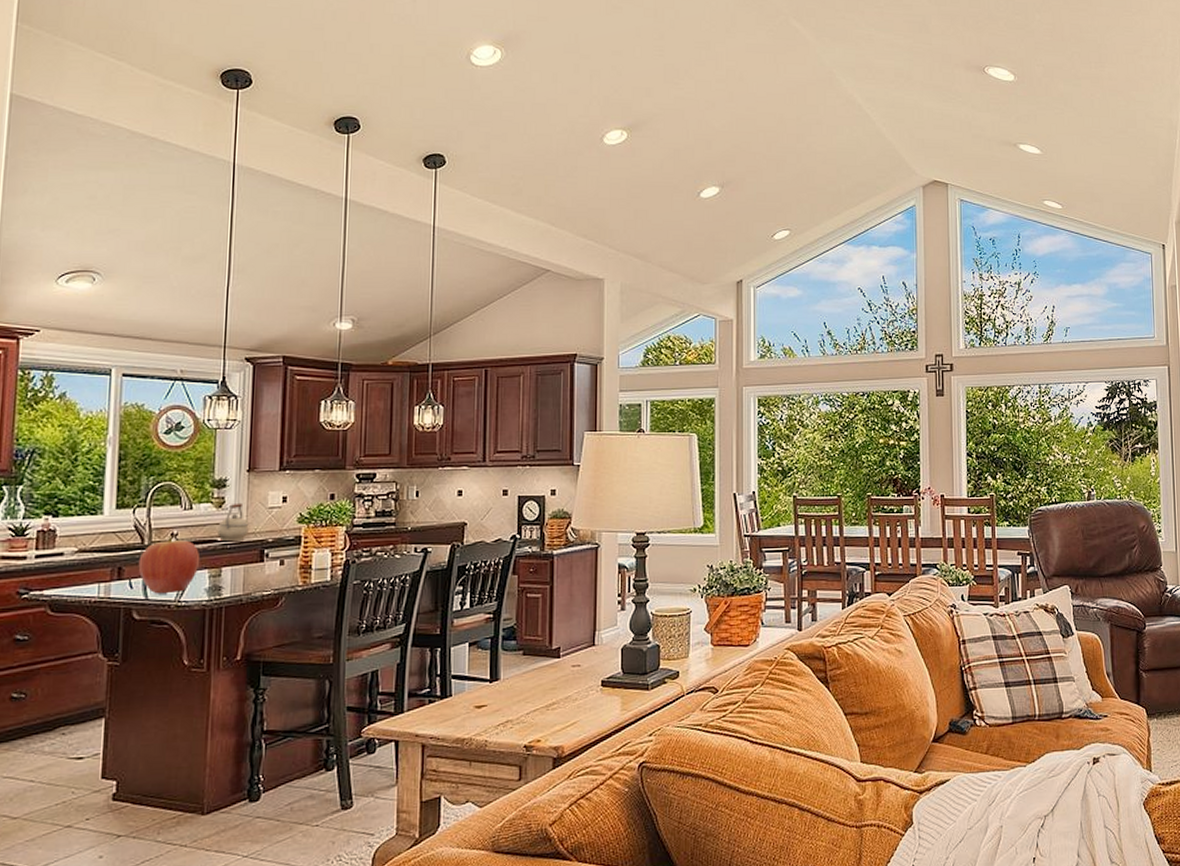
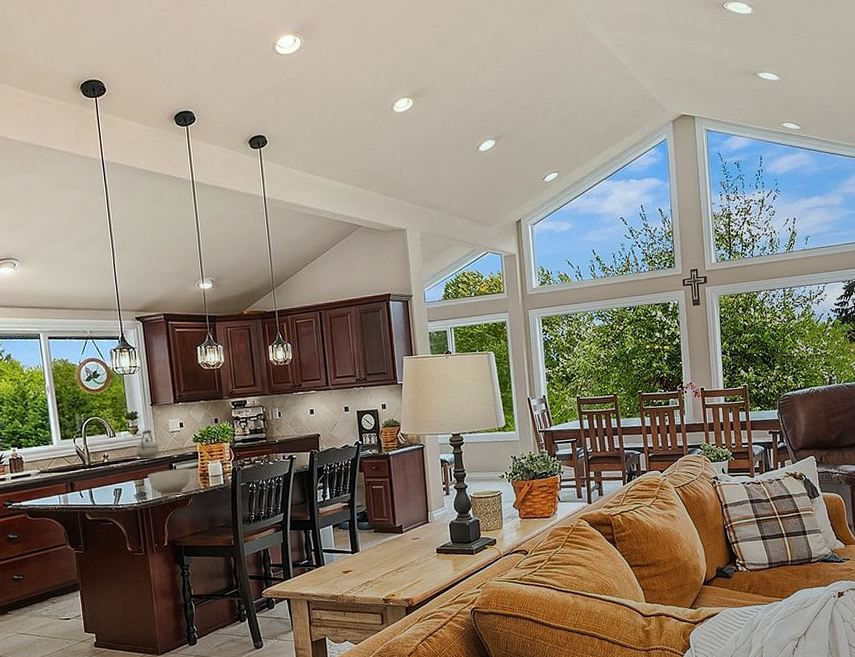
fruit: present [138,535,201,594] -> none [83,456,128,501]
bowl: none [227,556,289,590] -> present [147,468,191,494]

